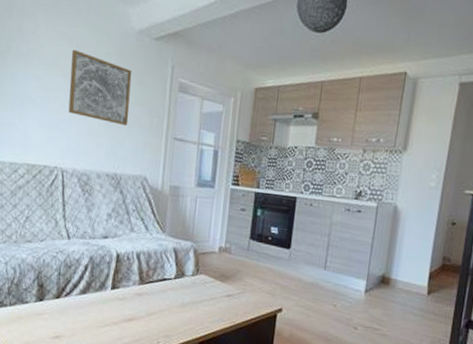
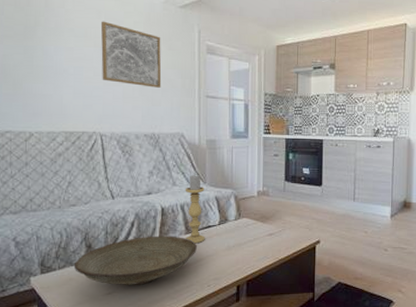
decorative bowl: none [24,282,151,333] -> present [73,235,198,286]
candle holder: none [139,221,164,296] -> present [185,174,205,244]

